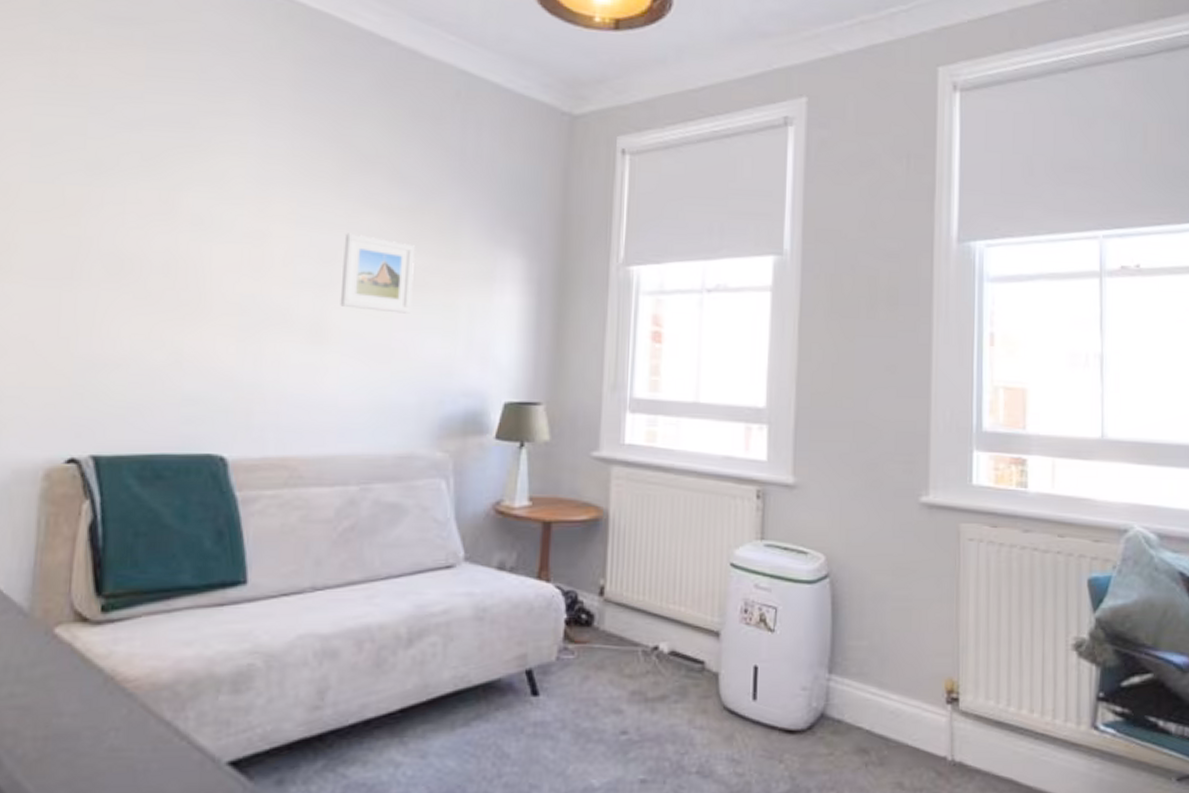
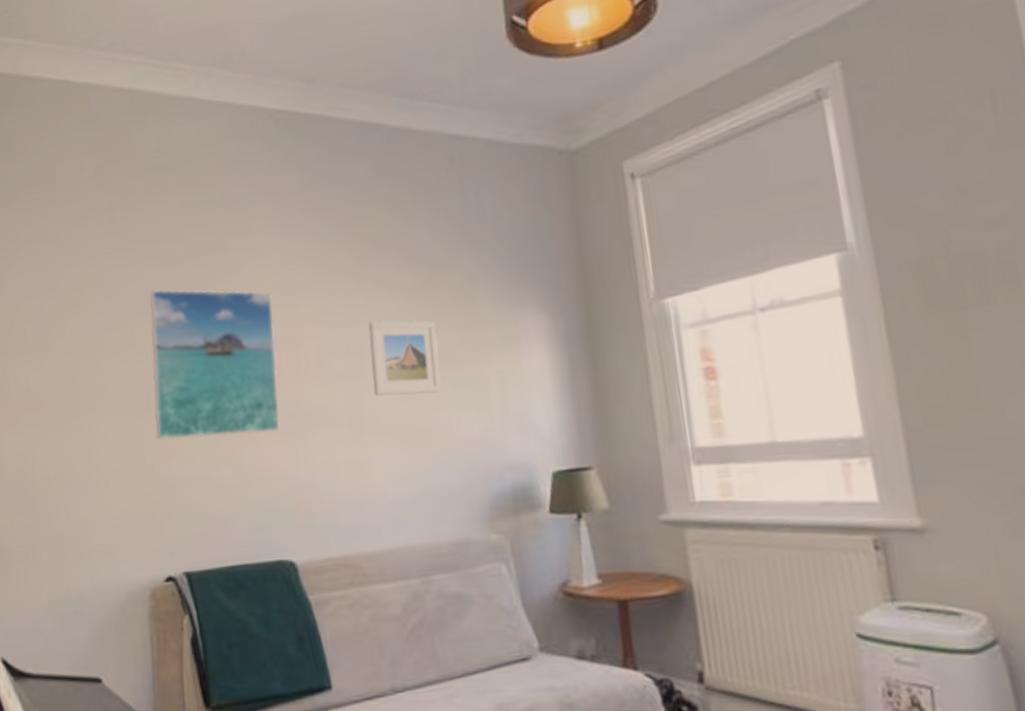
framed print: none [77,151,242,325] -> present [150,290,280,440]

